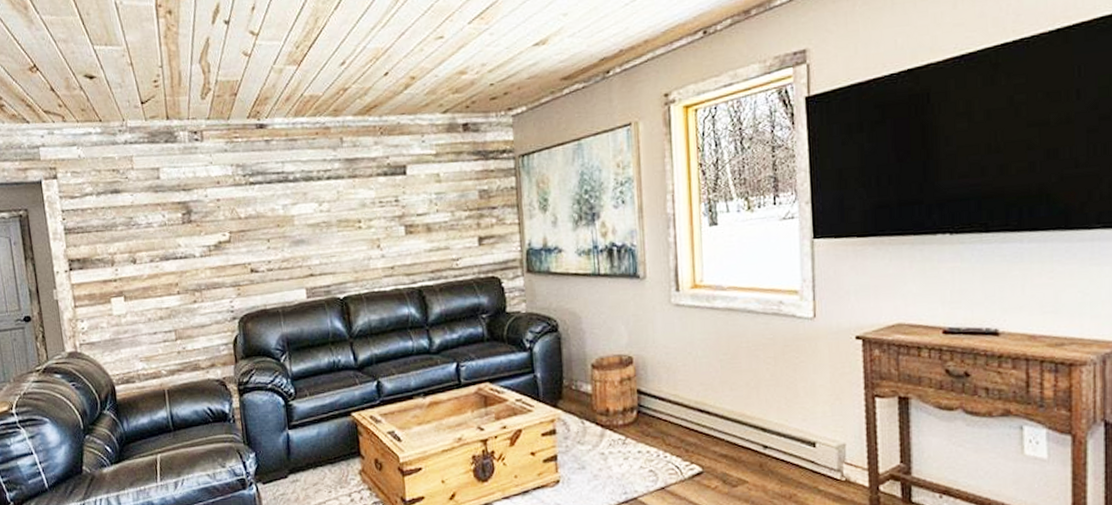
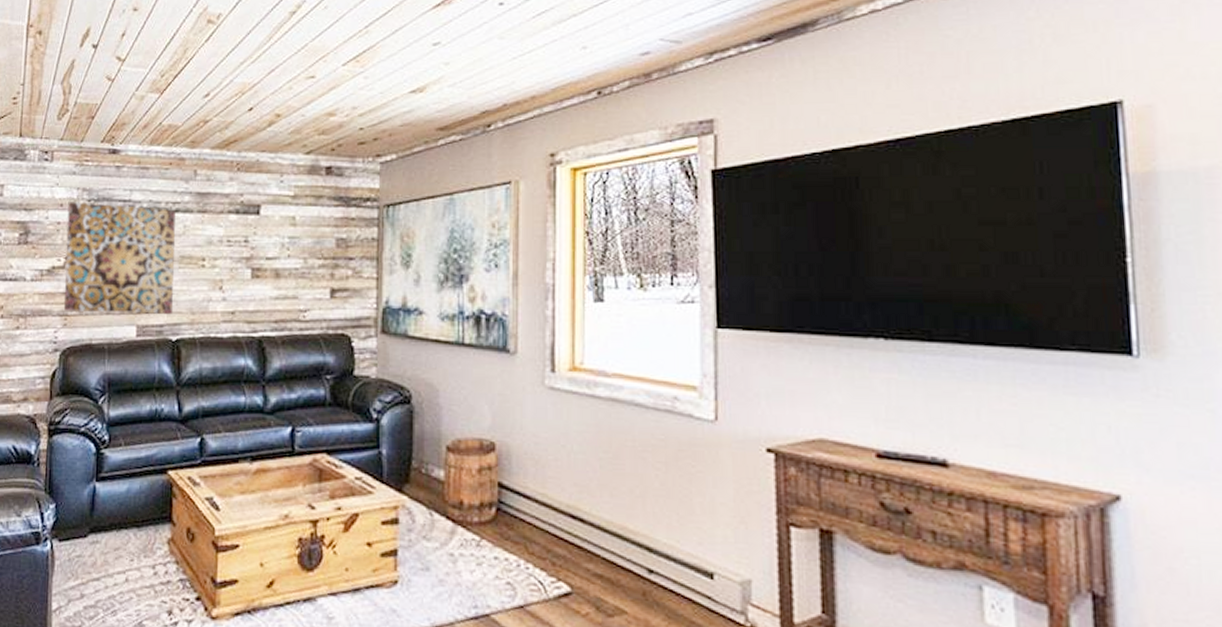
wall art: none [224,177,337,283] -> present [63,201,175,315]

